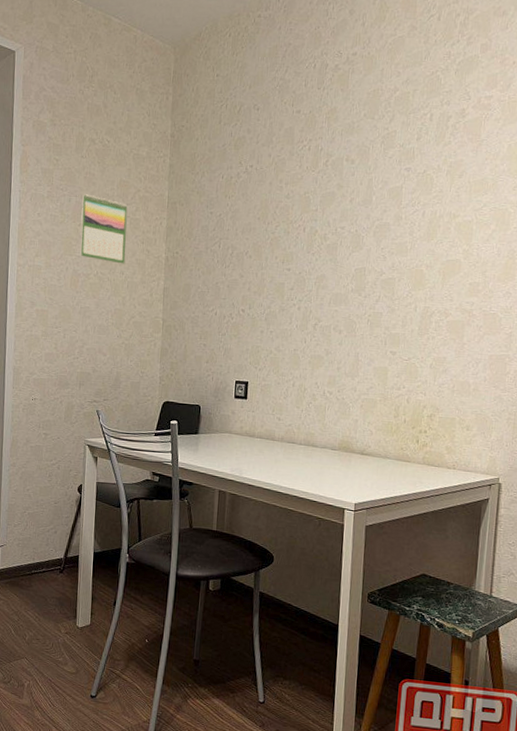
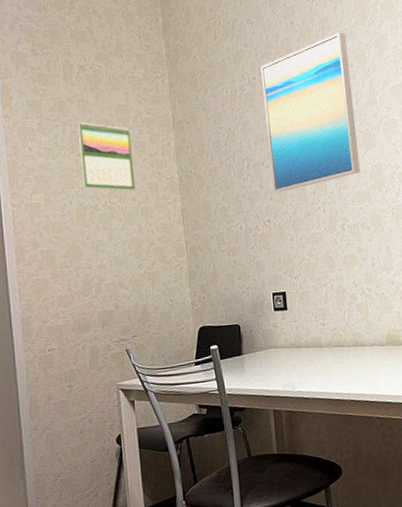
wall art: none [252,125,352,285] -> present [260,32,360,193]

